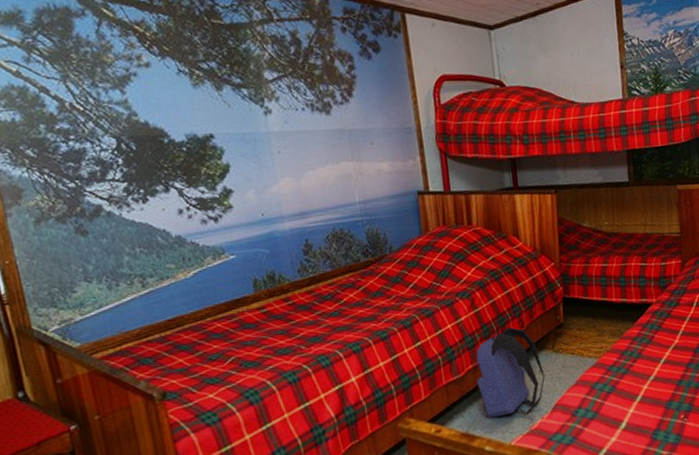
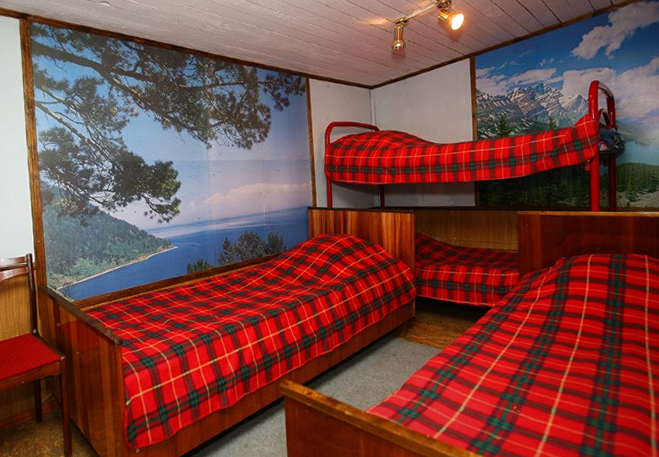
backpack: present [476,327,545,418] -> none [342,316,397,389]

